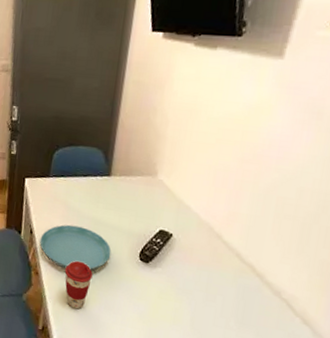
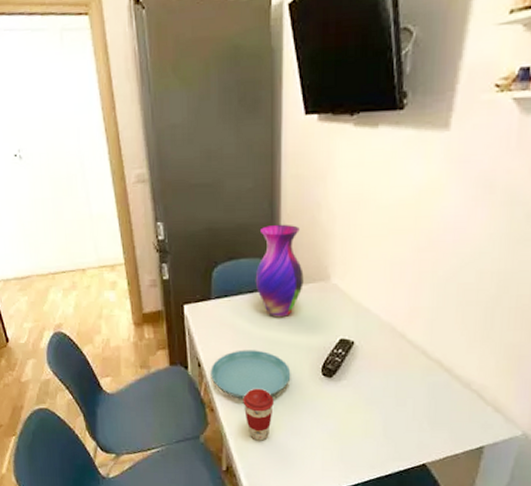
vase: none [89,120,135,203] -> present [255,224,304,318]

